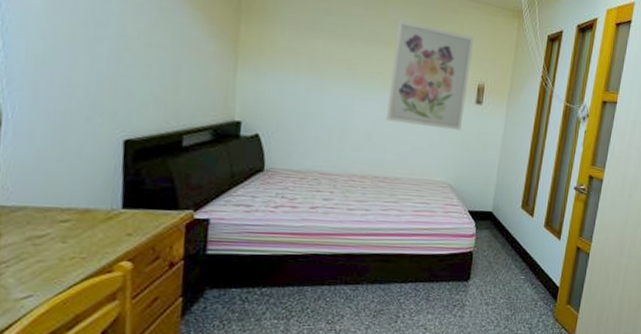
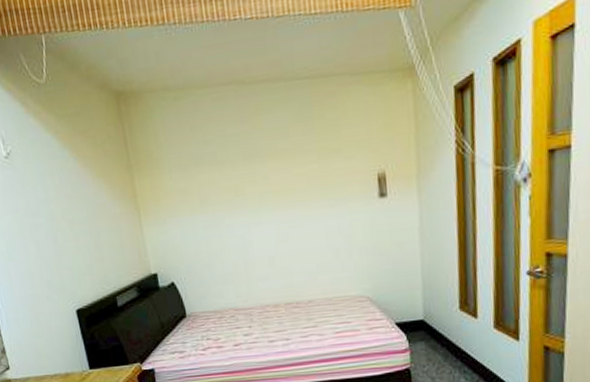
wall art: present [386,19,474,131] -> none [274,119,368,242]

